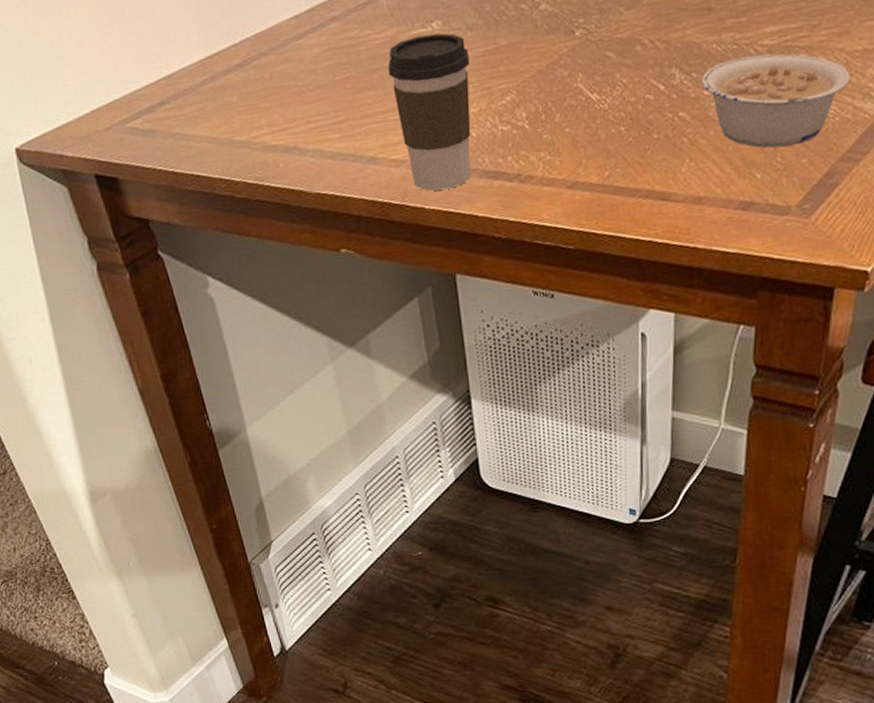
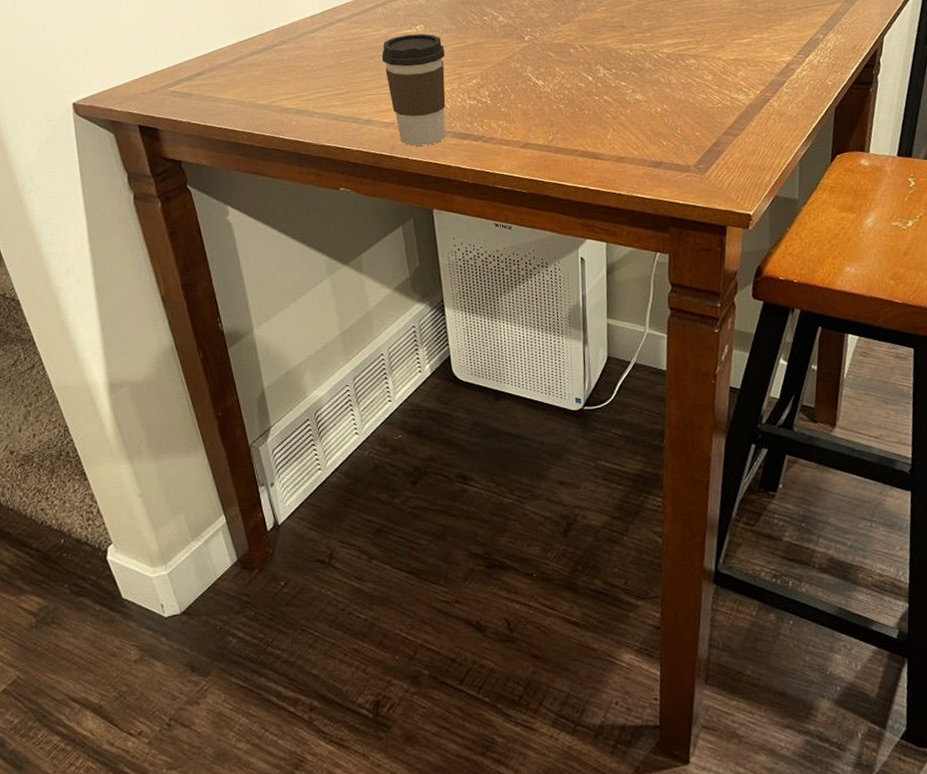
legume: present [702,53,850,148] -> none [620,59,727,124]

